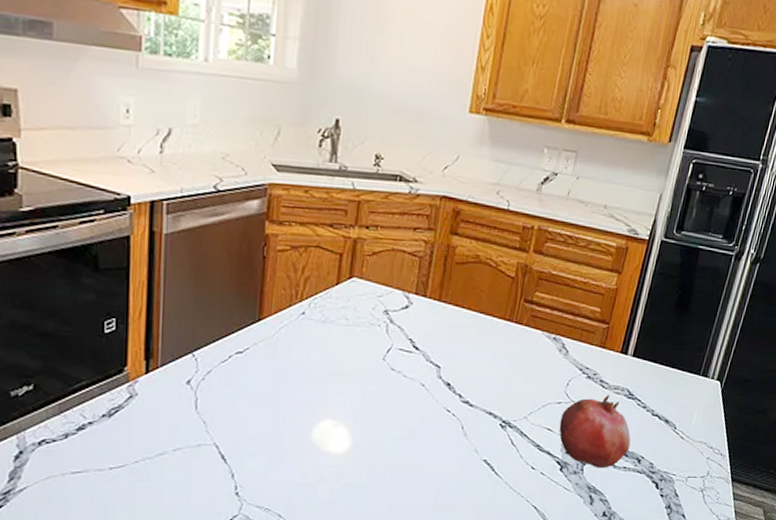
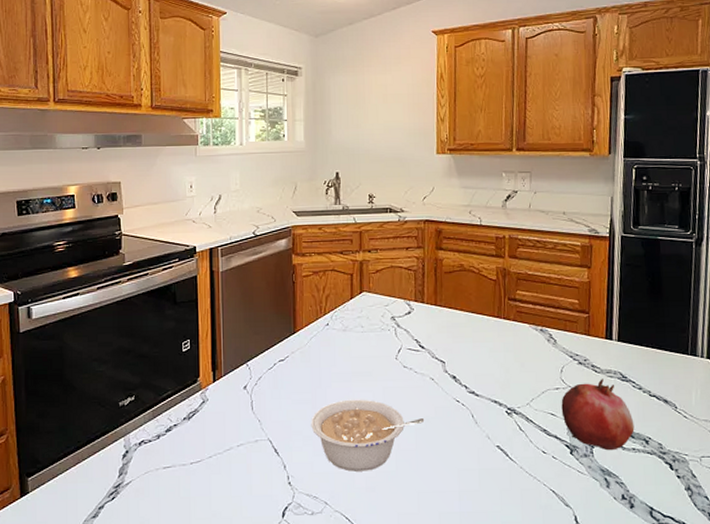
legume: none [270,403,408,483] -> present [311,399,425,472]

